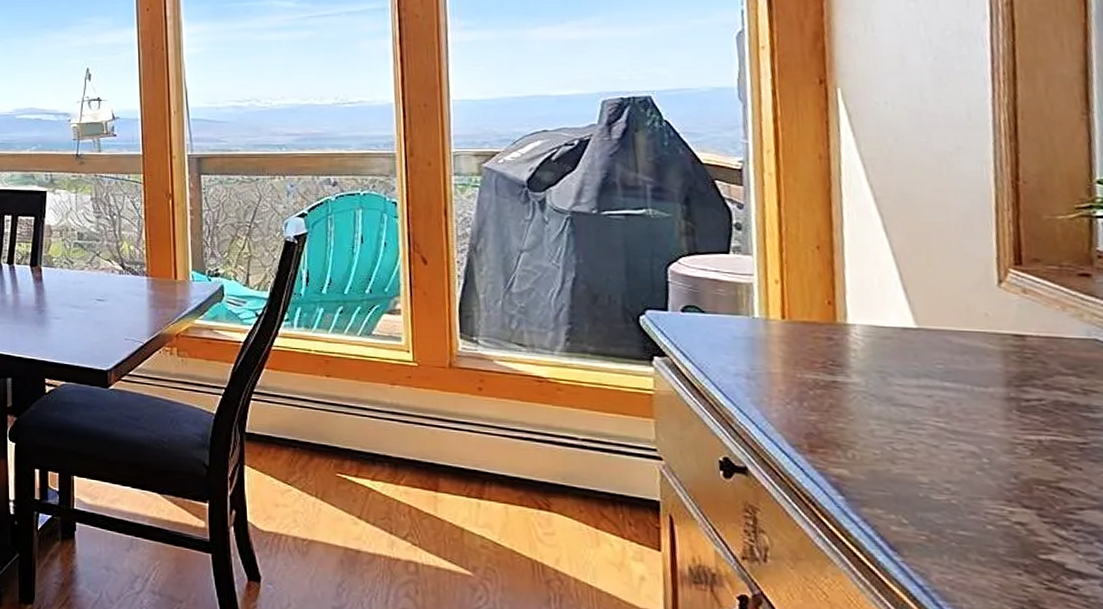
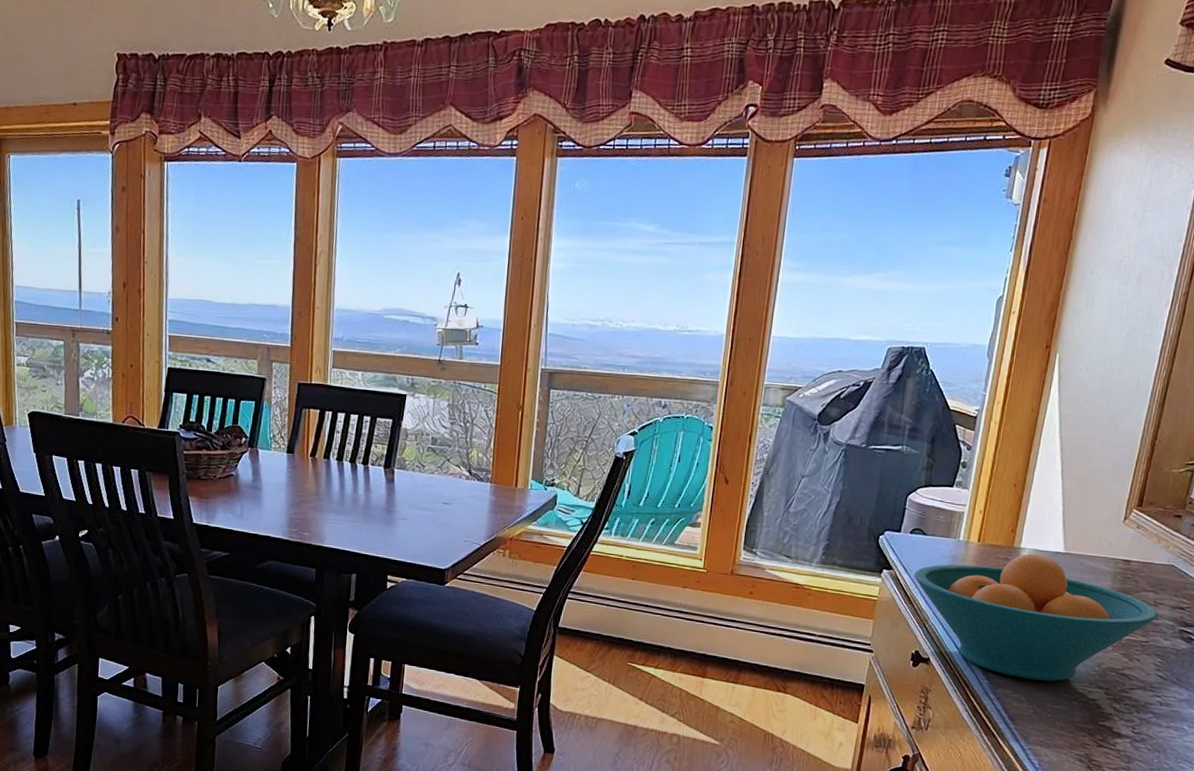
fruit bowl: none [699,331,1093,498] -> present [914,554,1158,682]

